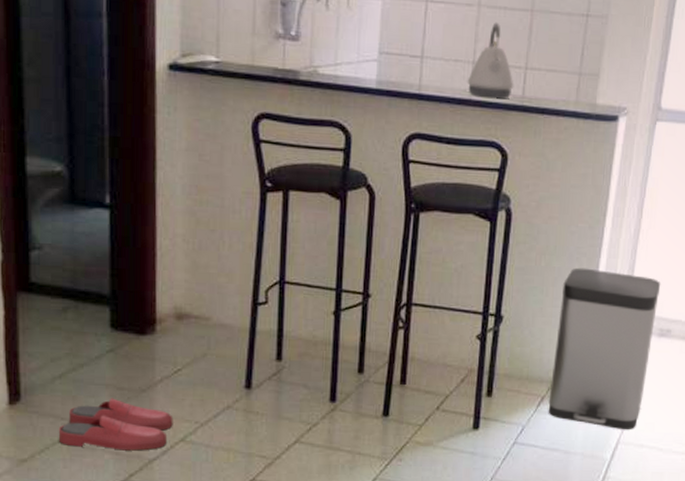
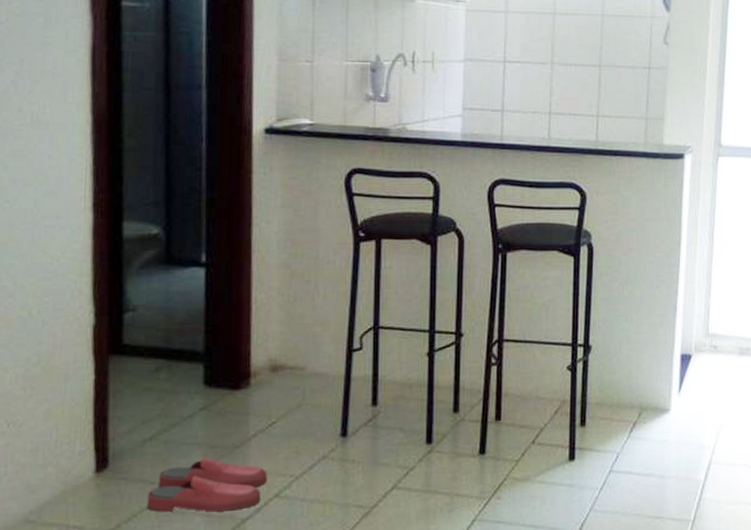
kettle: present [467,22,514,100] -> none [545,77,588,146]
pedal bin: present [548,267,661,429] -> none [640,294,737,449]

